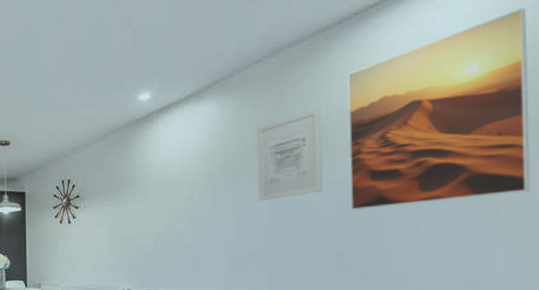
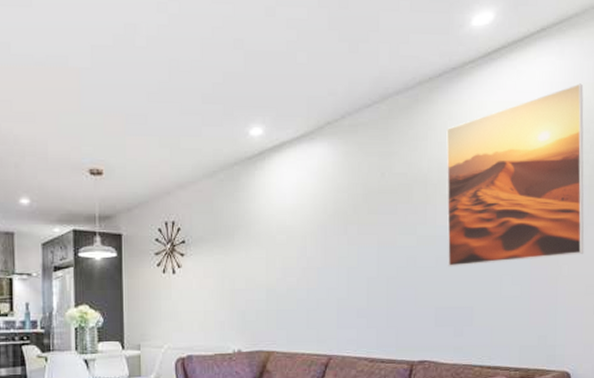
wall art: present [257,107,323,202] -> none [366,160,425,255]

